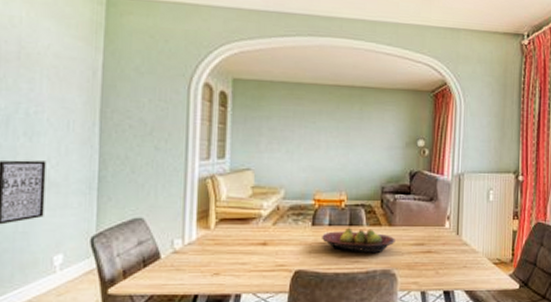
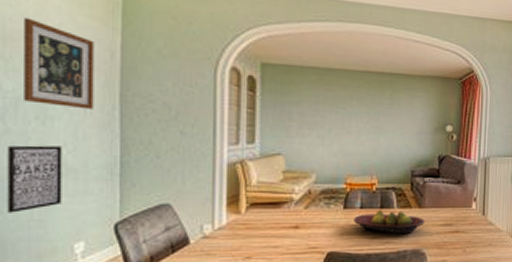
wall art: none [14,39,79,126] -> present [24,17,94,110]

